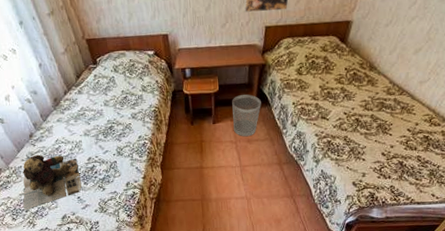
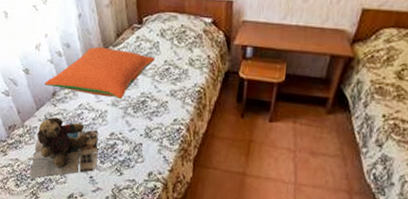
pillow: none [20,88,113,131] -> present [44,46,155,99]
wastebasket: present [232,94,261,137] -> none [295,91,339,148]

